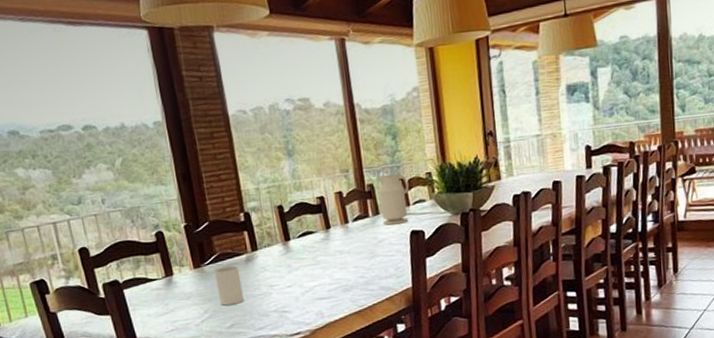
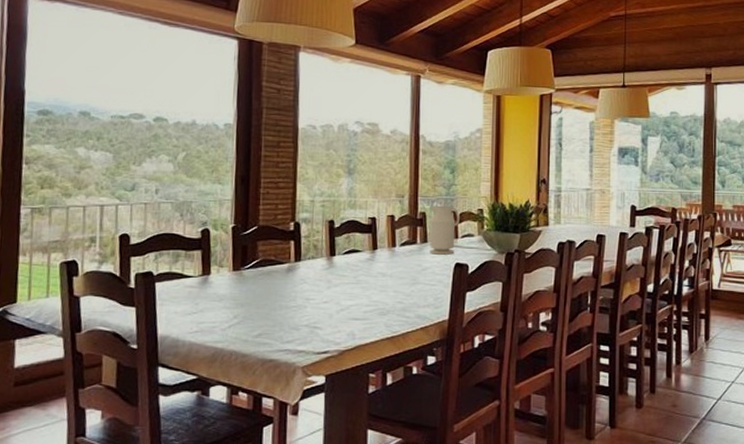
cup: present [214,266,244,306] -> none [251,273,279,313]

